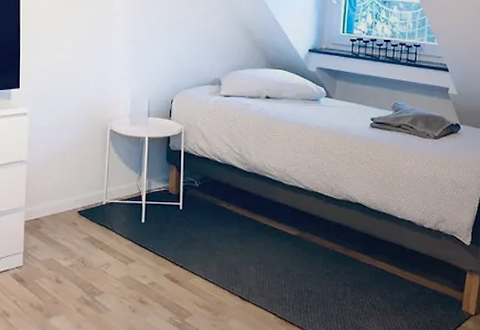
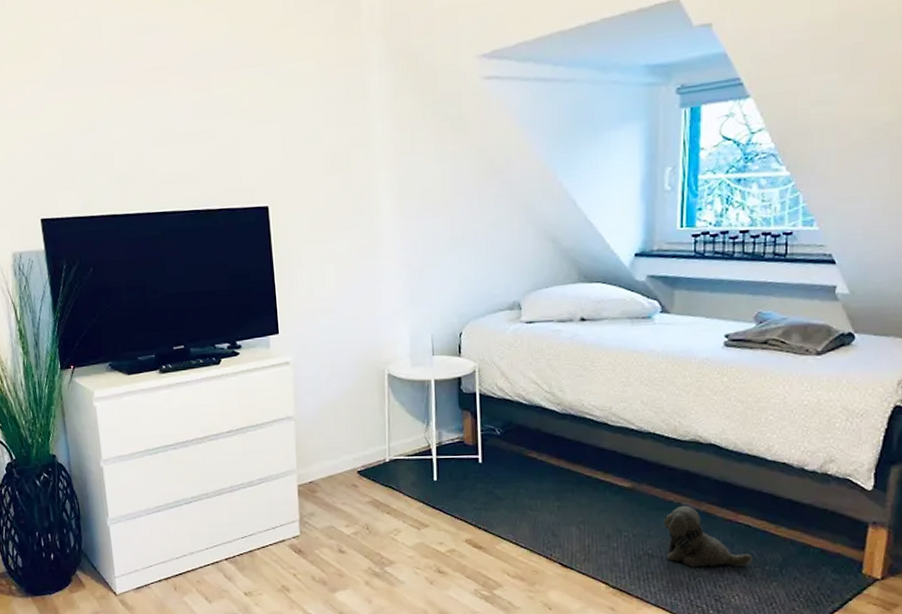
plush toy: none [321,251,386,302] -> present [664,505,754,567]

